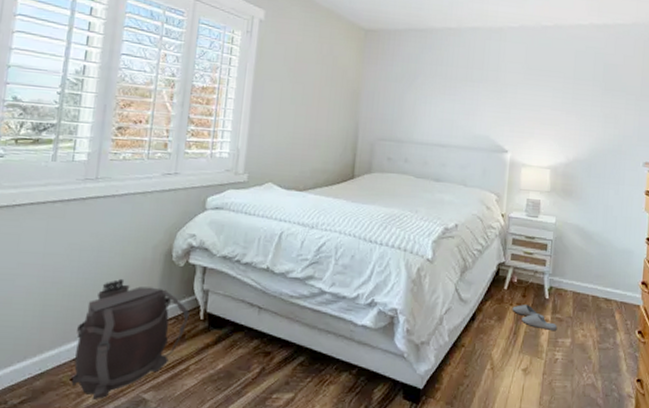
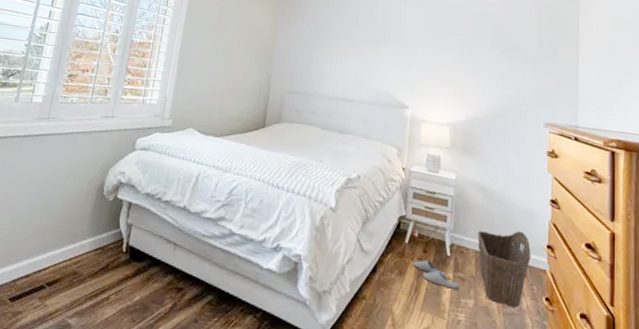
backpack: present [71,278,190,401] -> none [9,208,114,321]
wicker basket: none [575,270,626,343] -> present [477,231,531,308]

